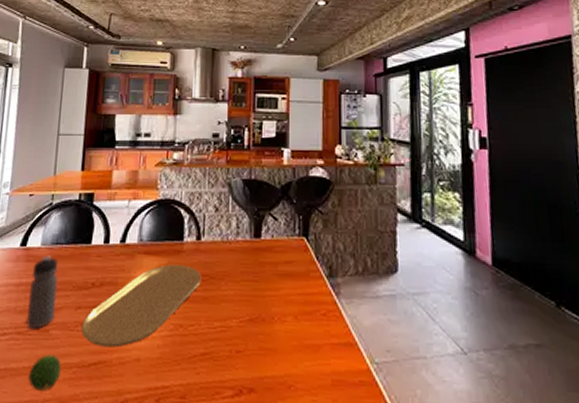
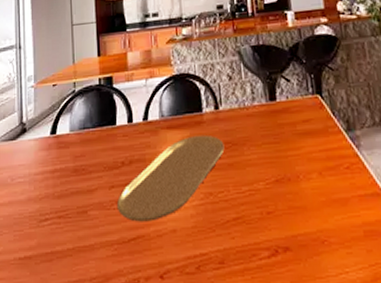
water bottle: present [26,255,59,329] -> none [64,140,91,212]
fruit: present [28,354,61,391] -> none [74,234,103,270]

